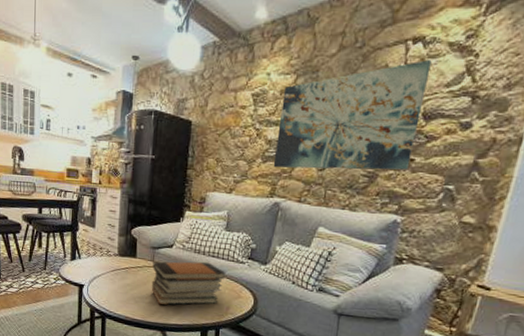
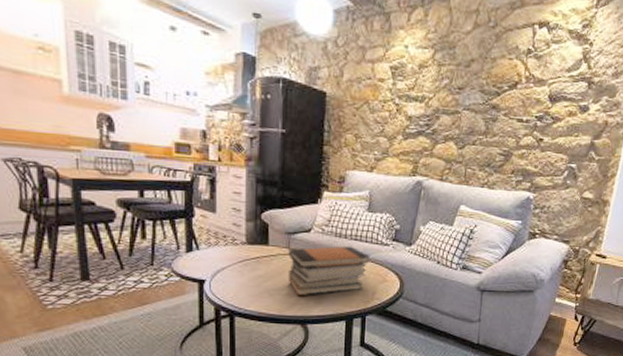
wall art: present [273,60,432,170] -> none [414,44,555,149]

